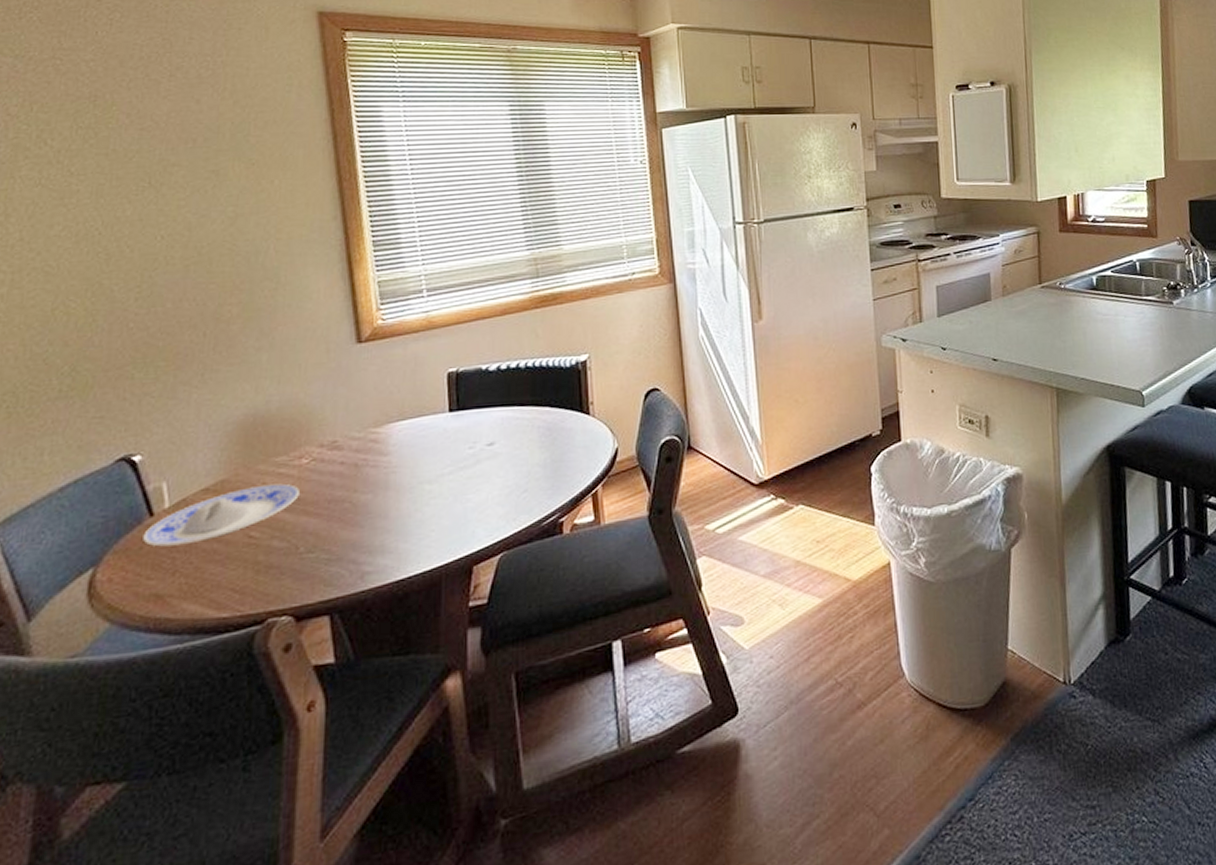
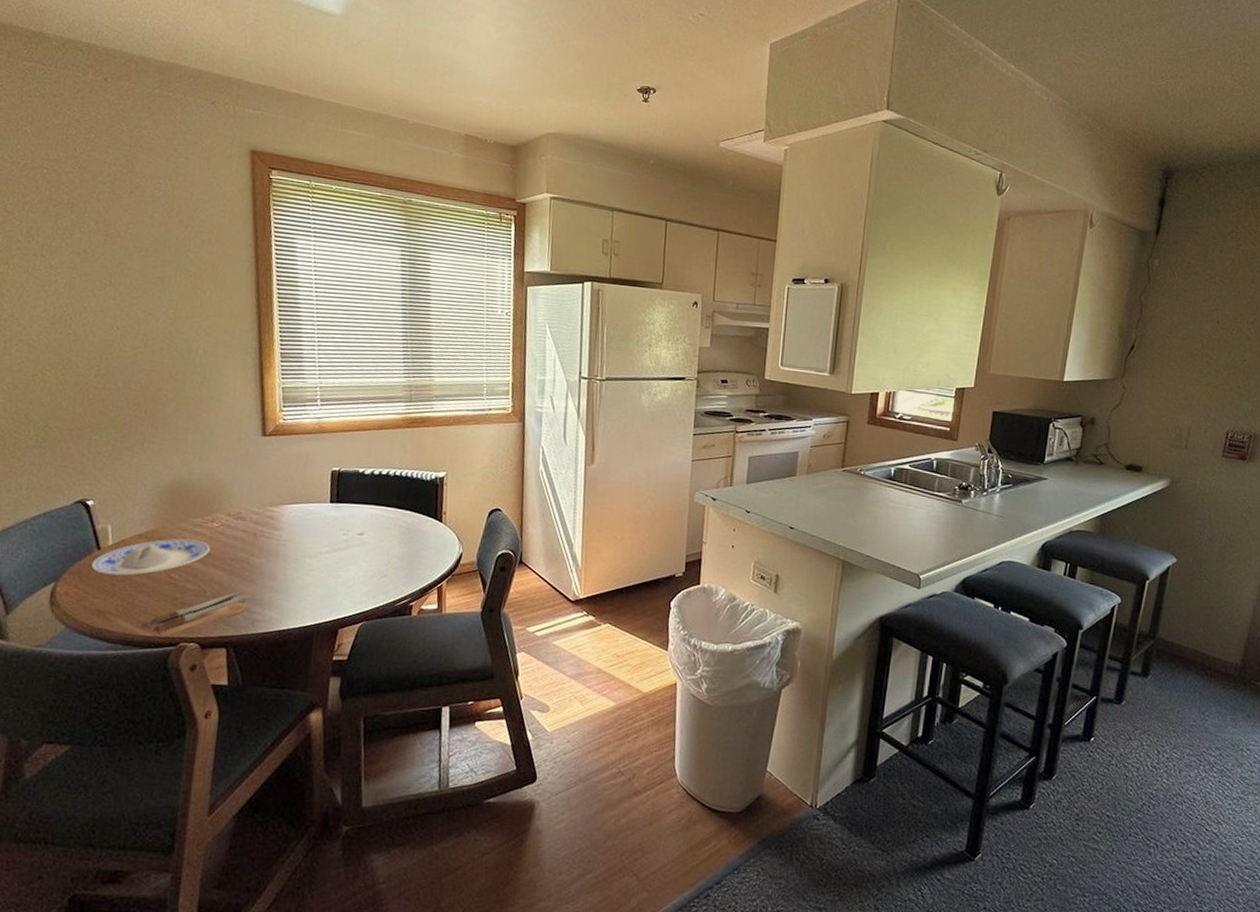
spoon: none [213,537,360,616] -> present [140,589,253,638]

